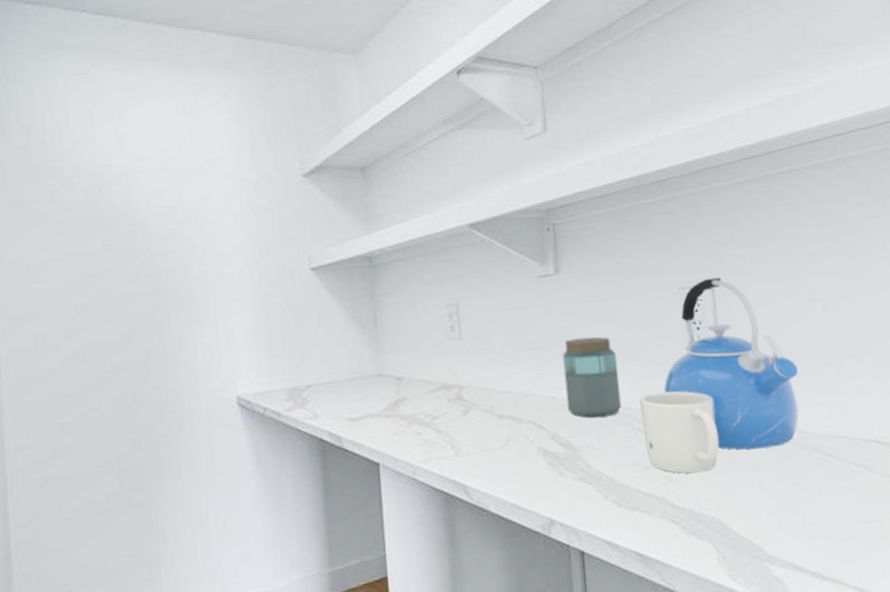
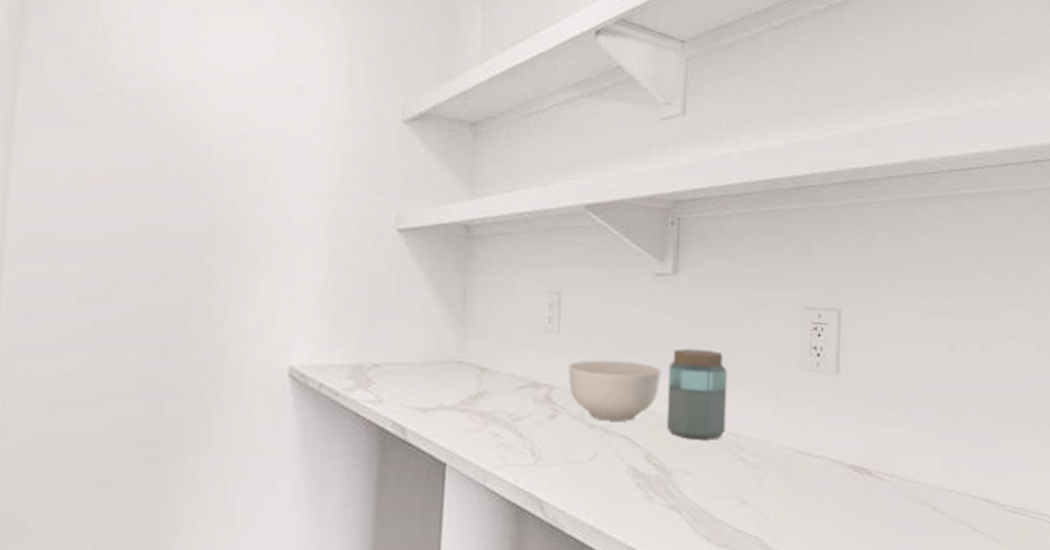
bowl: none [472,356,557,411] -> present [567,360,661,421]
mug: present [640,391,719,474] -> none [745,420,824,514]
kettle: present [663,277,799,450] -> none [772,301,917,495]

